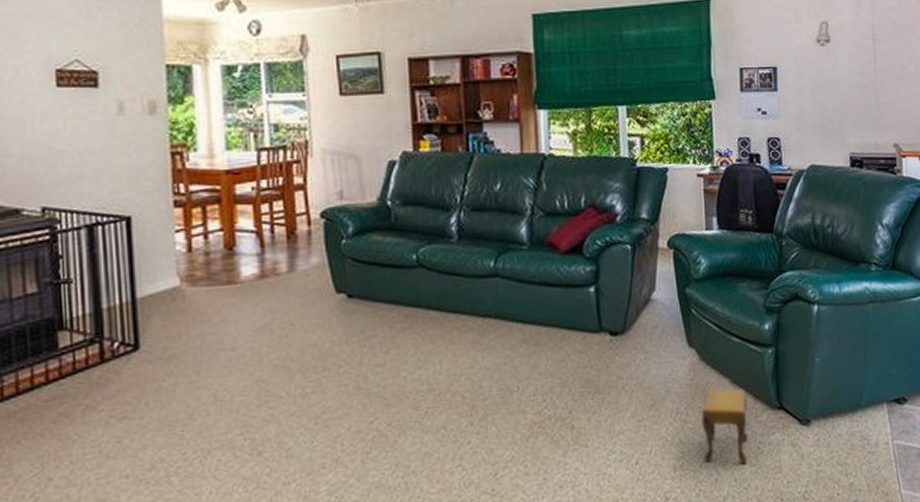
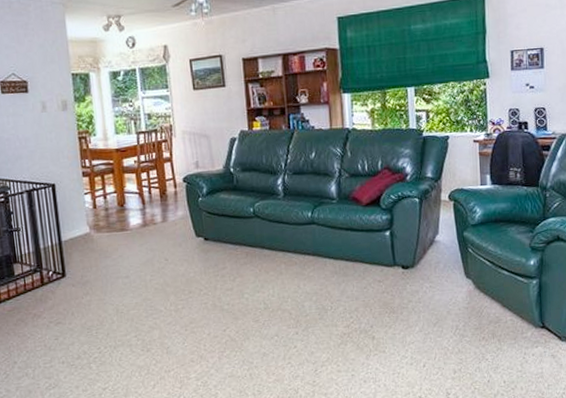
footstool: present [701,388,748,465] -> none [476,310,515,370]

